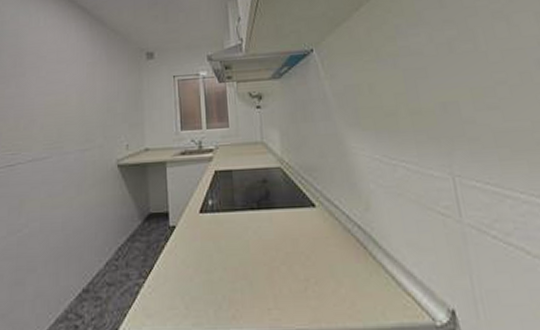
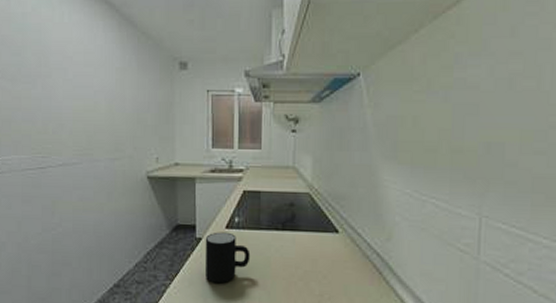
mug: none [179,217,228,277] -> present [204,232,251,284]

